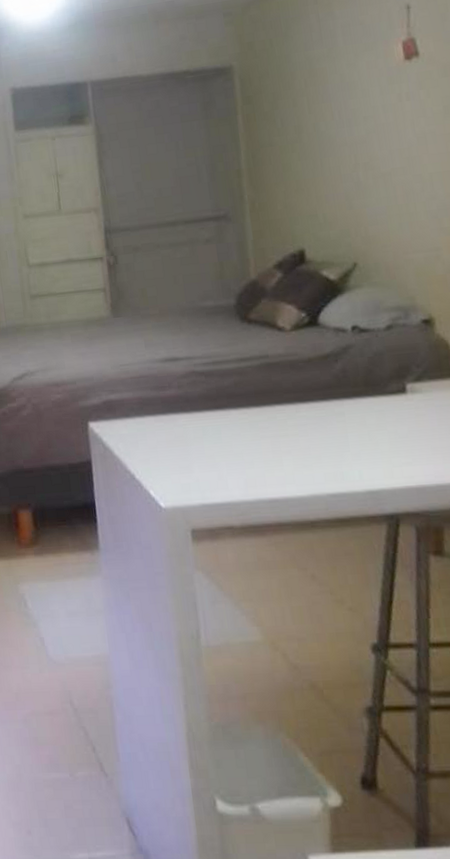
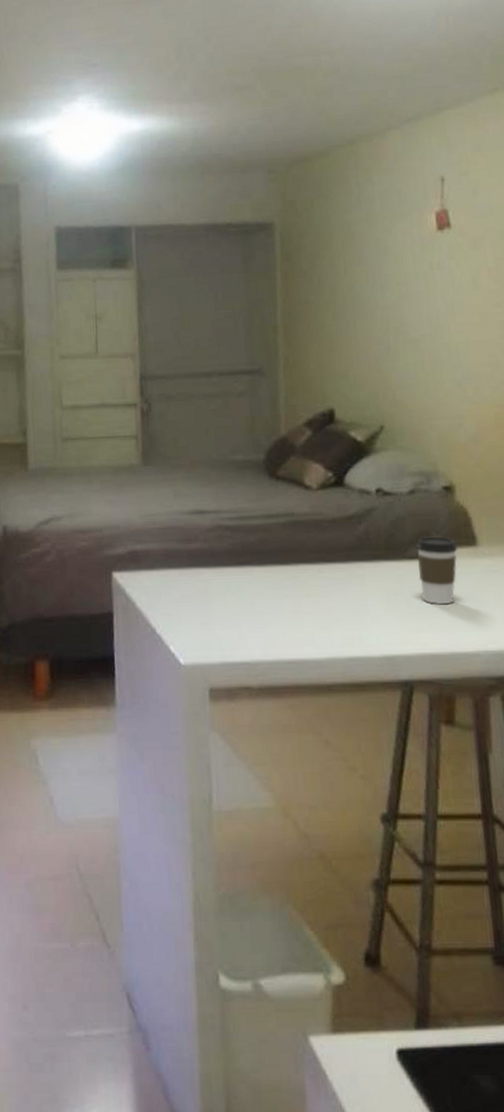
coffee cup: none [395,370,440,438] -> present [415,536,458,605]

